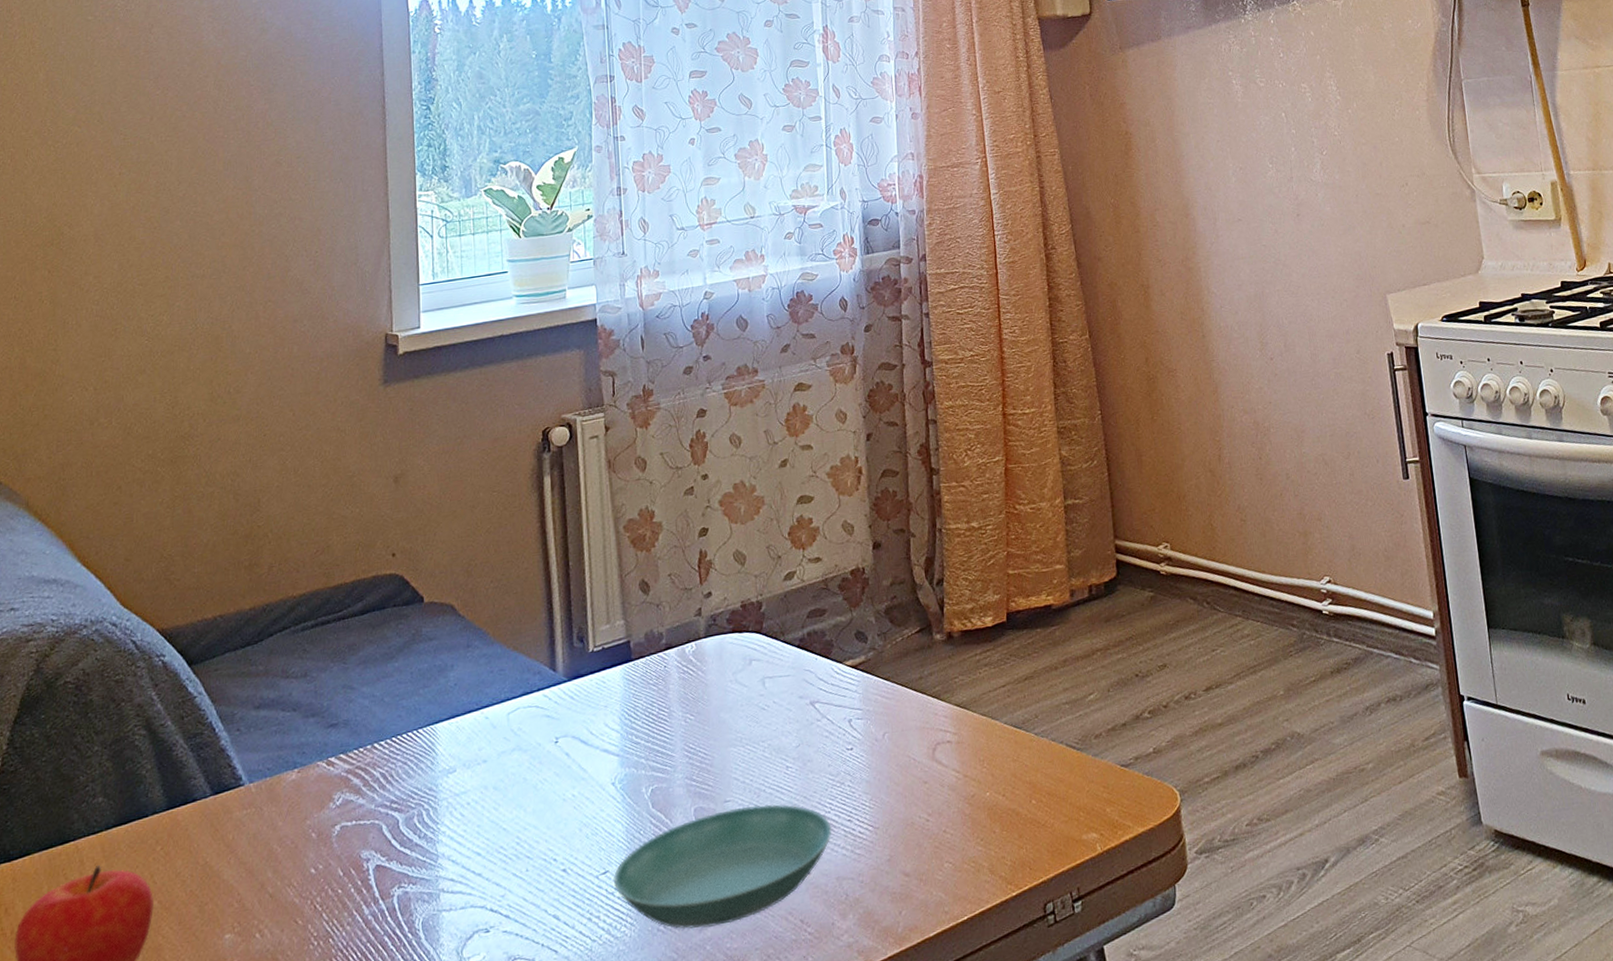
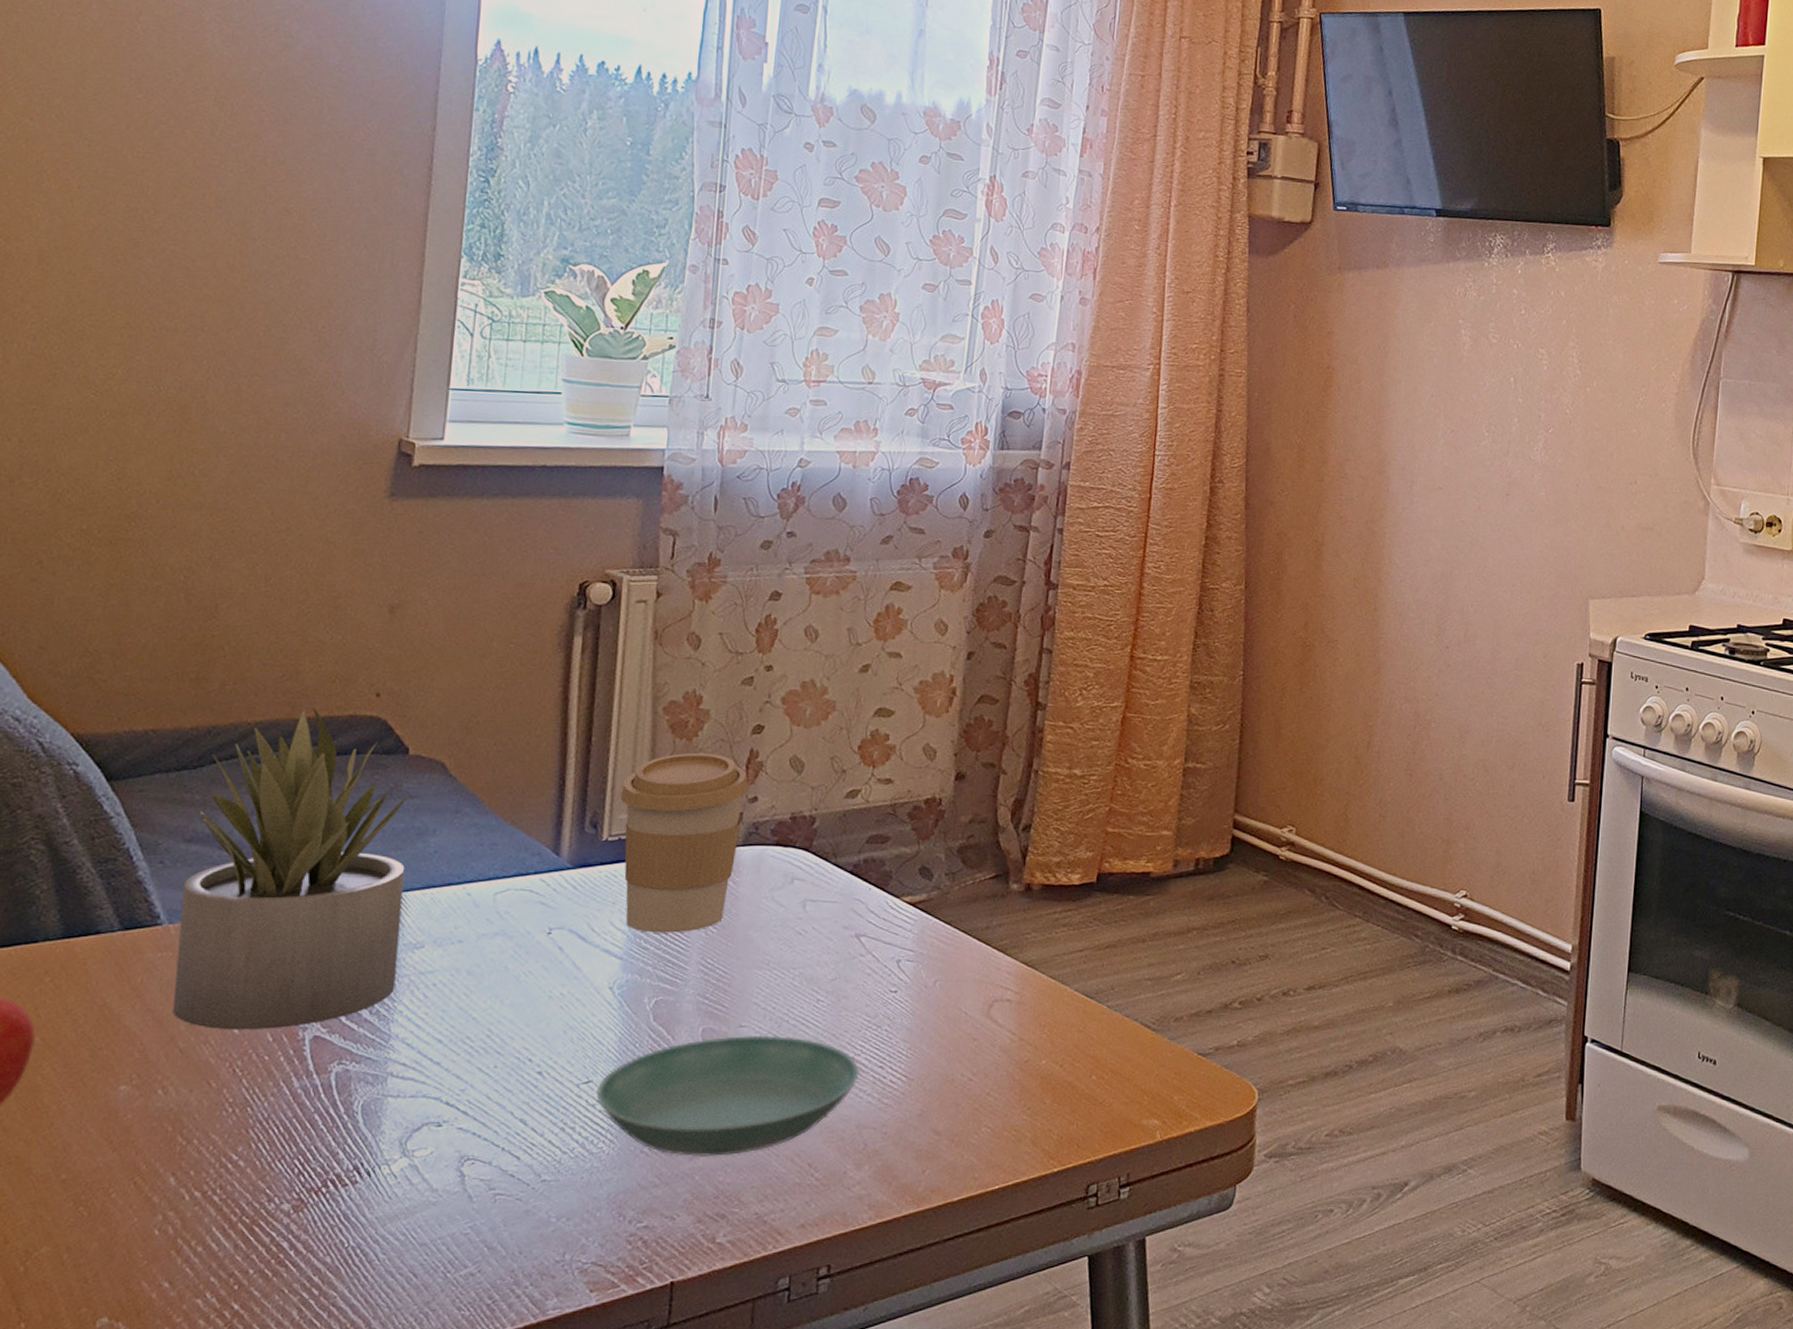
succulent plant: none [258,574,437,872] -> present [172,707,410,1031]
coffee cup: none [598,559,704,729] -> present [620,752,750,933]

